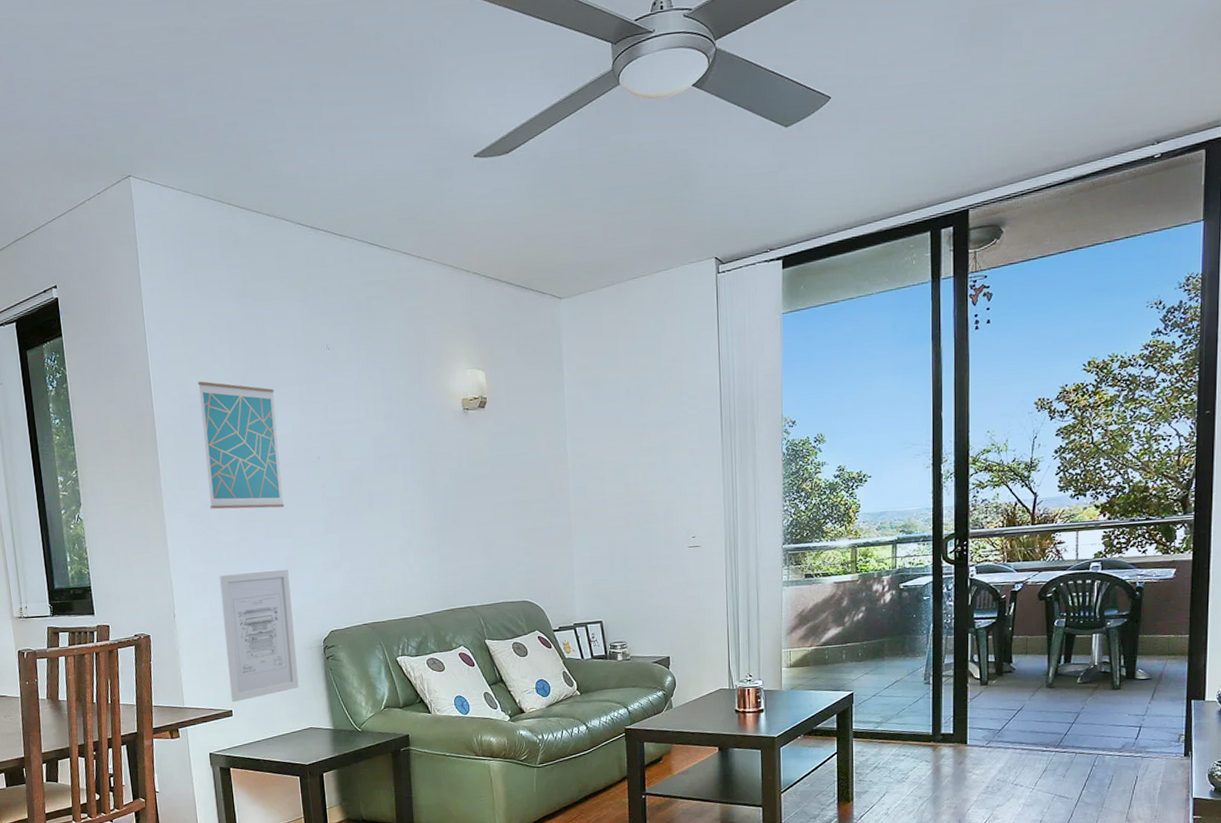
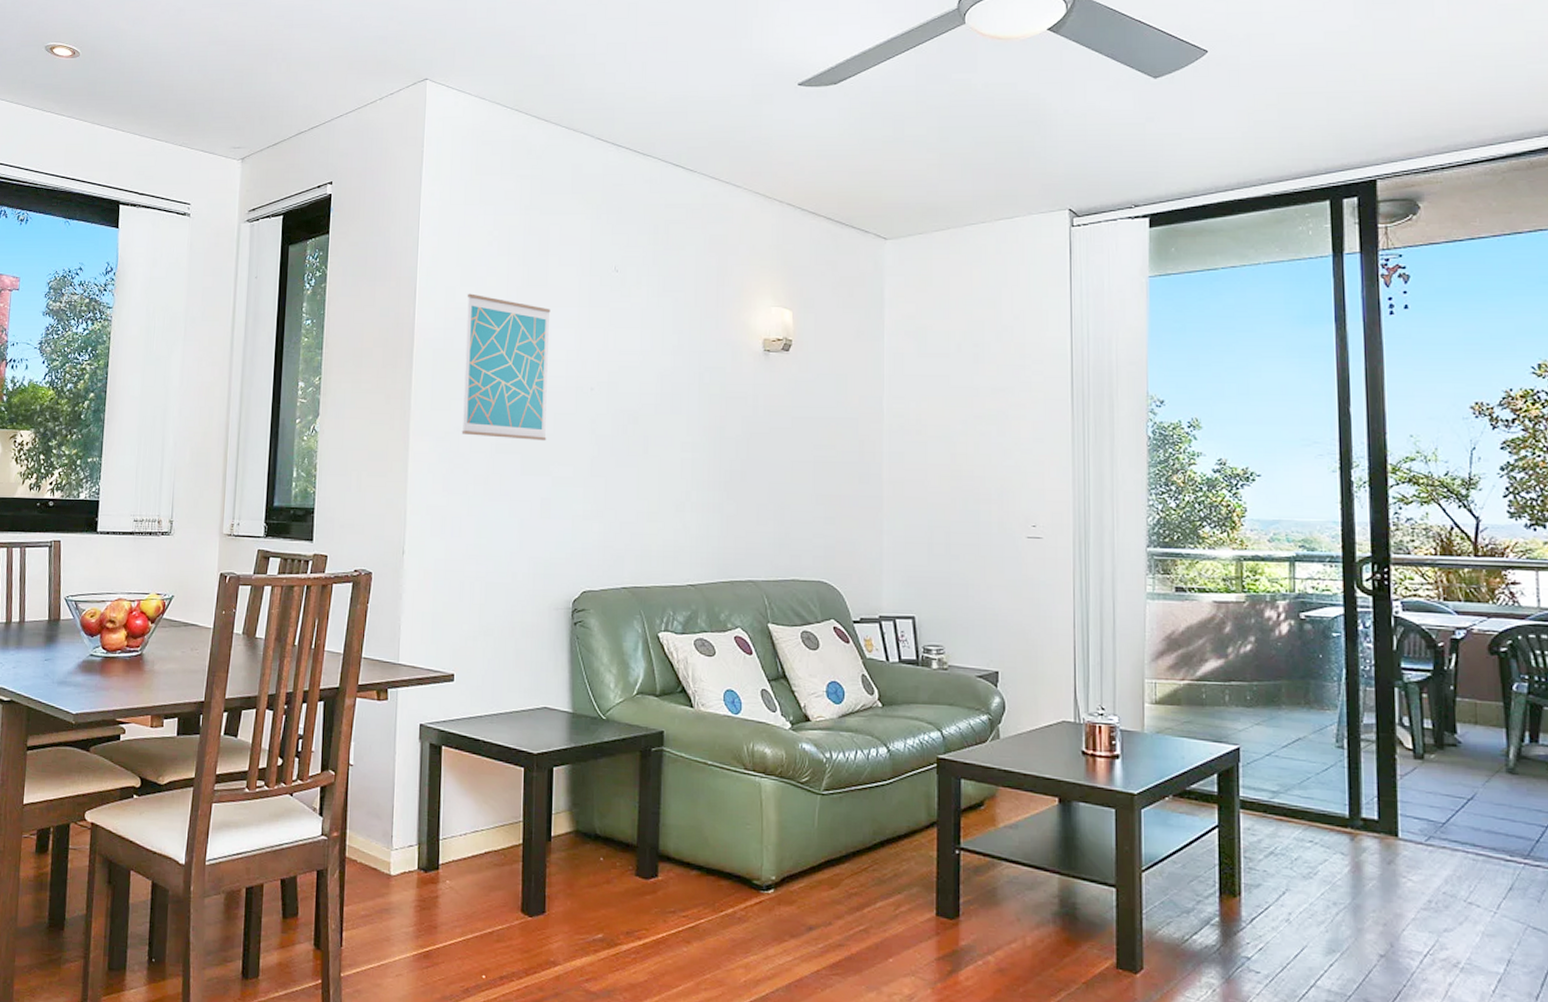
wall art: present [219,569,299,703] -> none [455,511,542,665]

